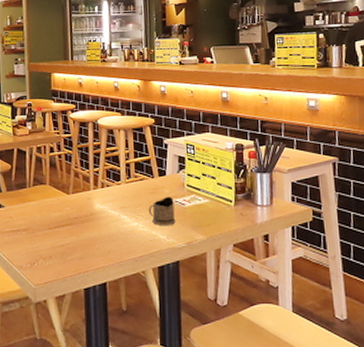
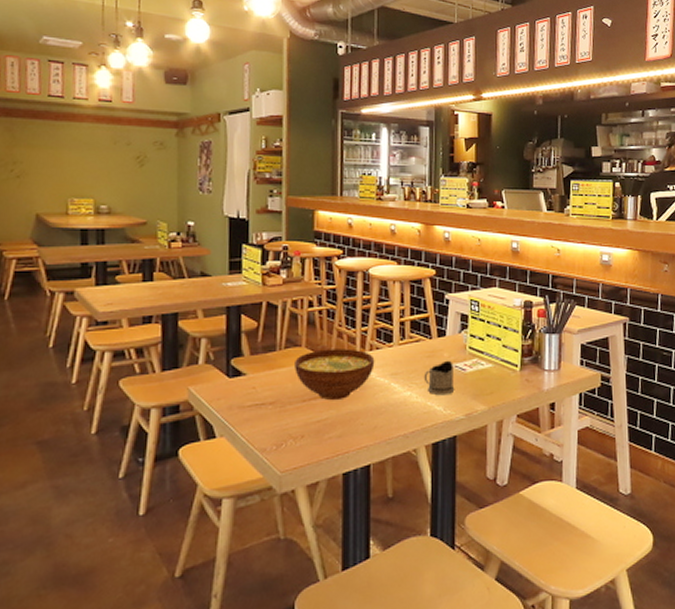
bowl: none [41,186,106,229] -> present [295,348,375,401]

